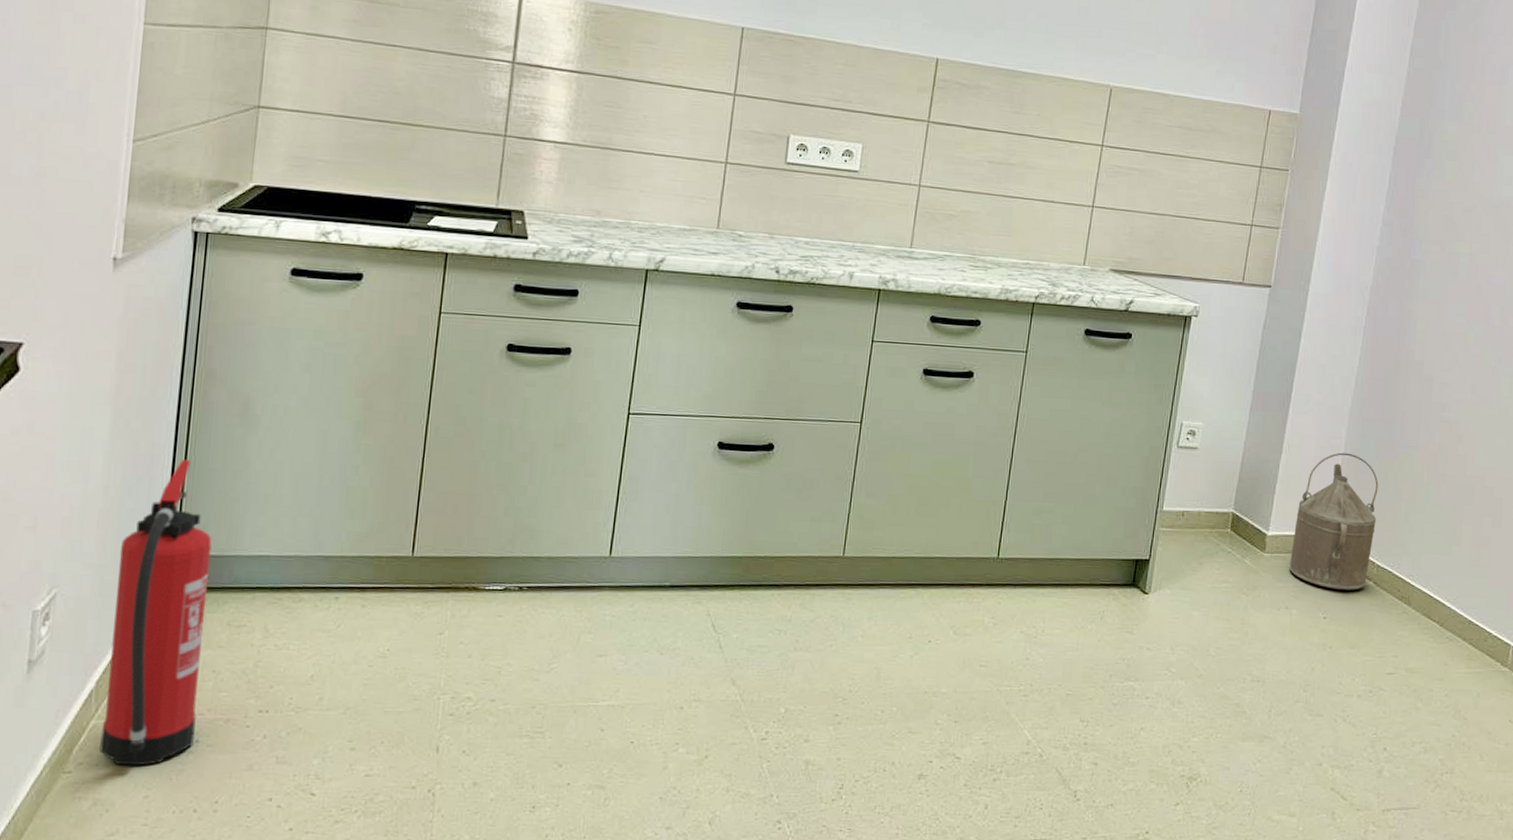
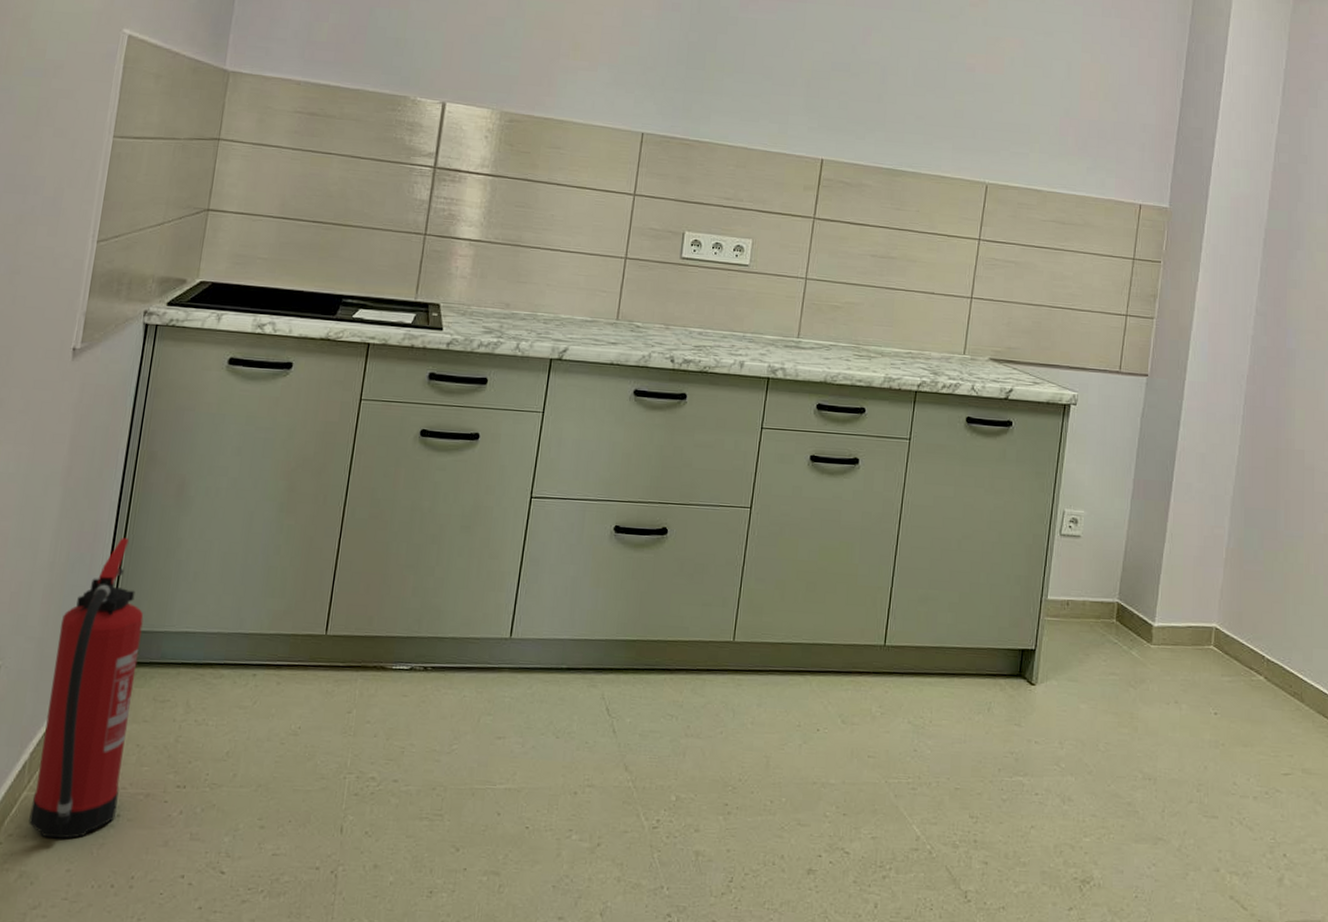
watering can: present [1289,452,1379,590] -> none [1177,542,1265,685]

